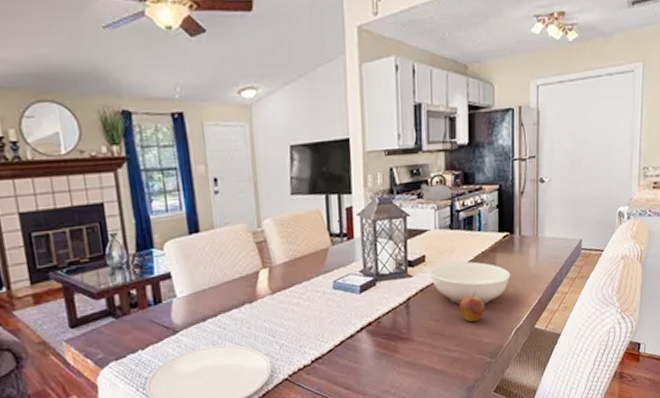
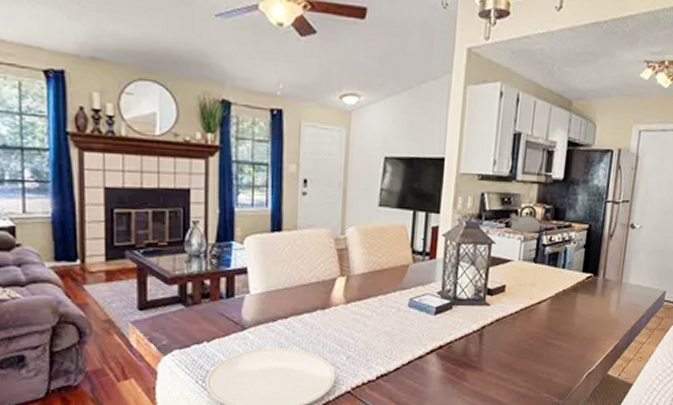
bowl: present [429,261,511,304] -> none [507,296,590,343]
fruit: present [459,291,485,322] -> none [533,329,560,360]

